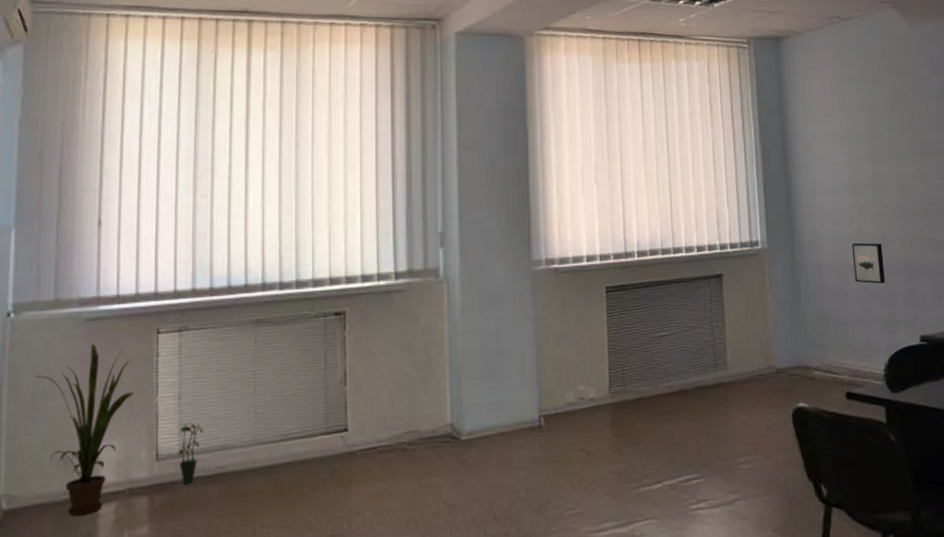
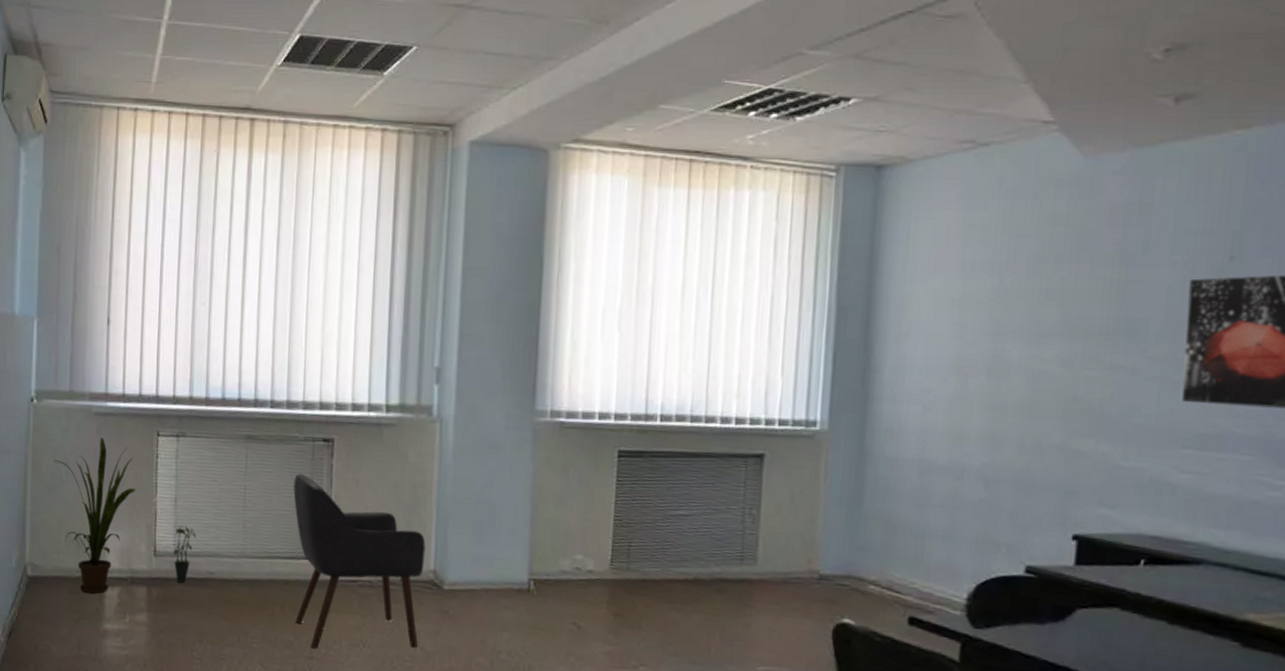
chair: none [307,350,441,526] -> present [293,473,426,649]
wall art: present [851,242,885,284] -> none [943,438,990,494]

